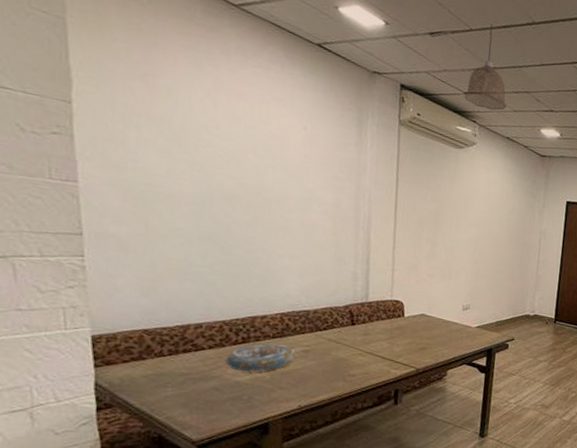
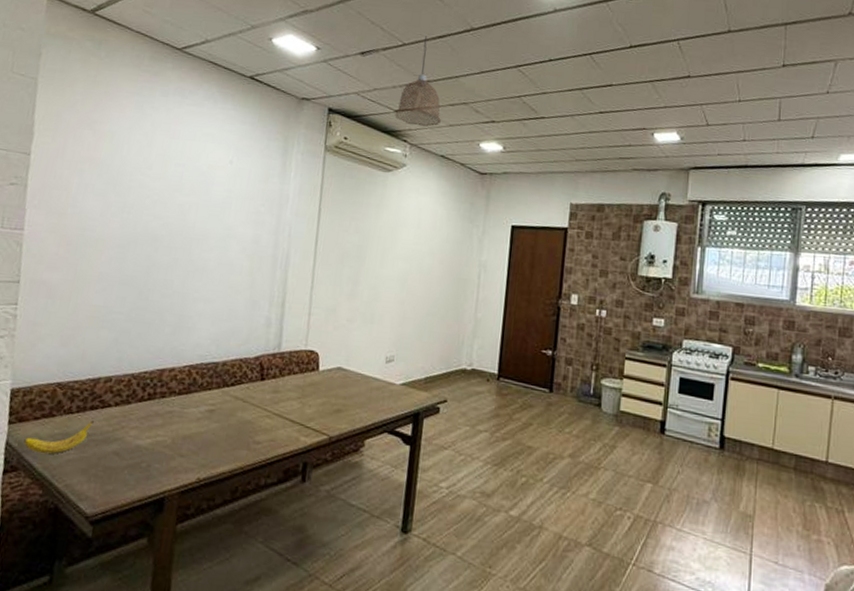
fruit: none [115,362,194,392] -> present [24,421,99,454]
decorative bowl: present [225,344,296,373] -> none [129,402,200,435]

